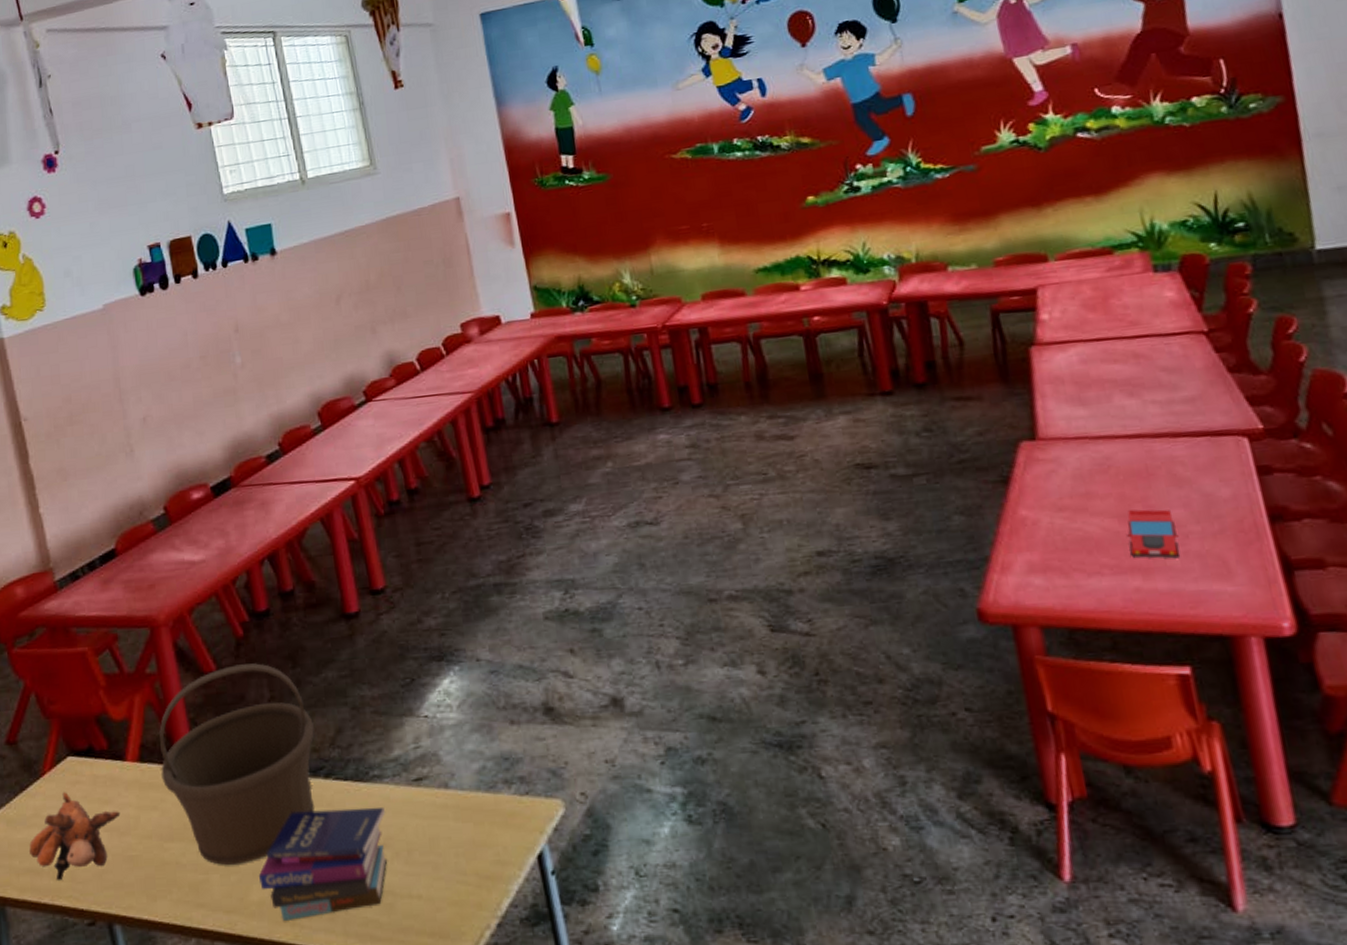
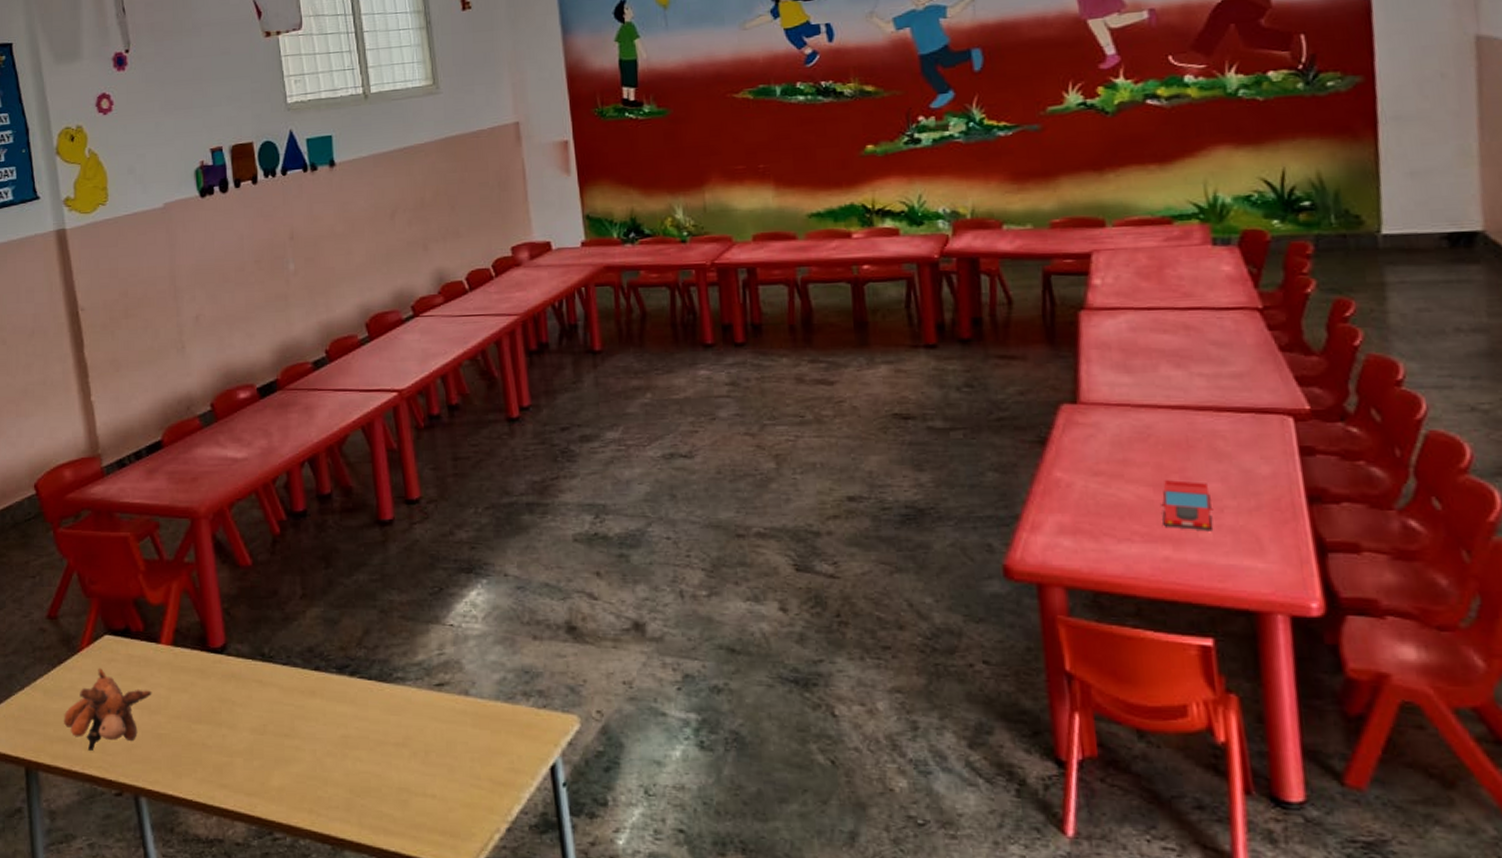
basket: present [159,663,315,865] -> none [193,561,342,750]
books: present [259,807,387,921] -> none [281,705,407,808]

